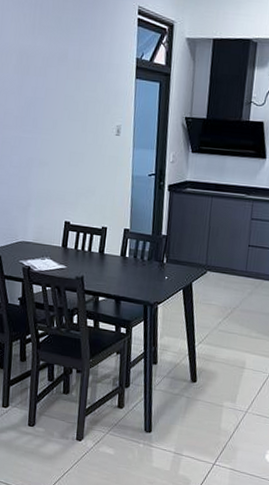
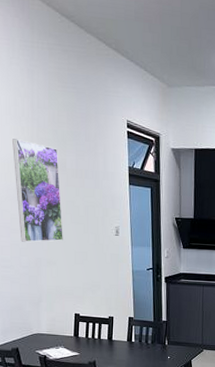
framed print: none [12,26,61,140] -> present [12,139,63,242]

